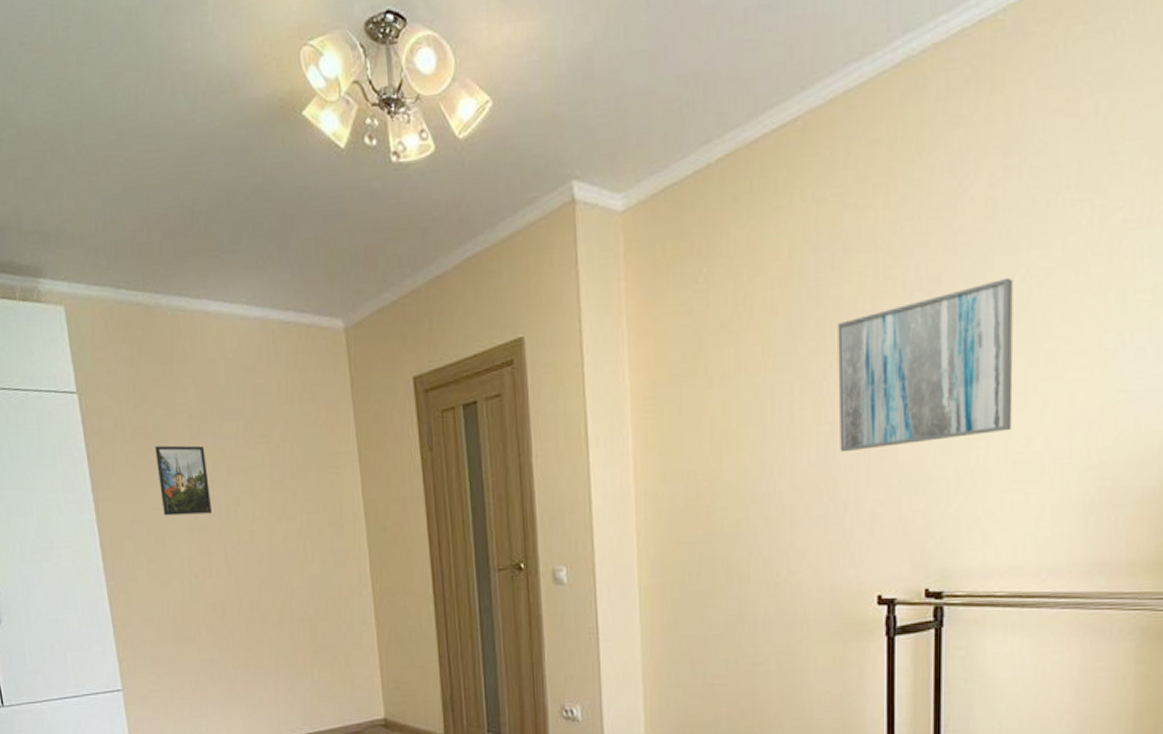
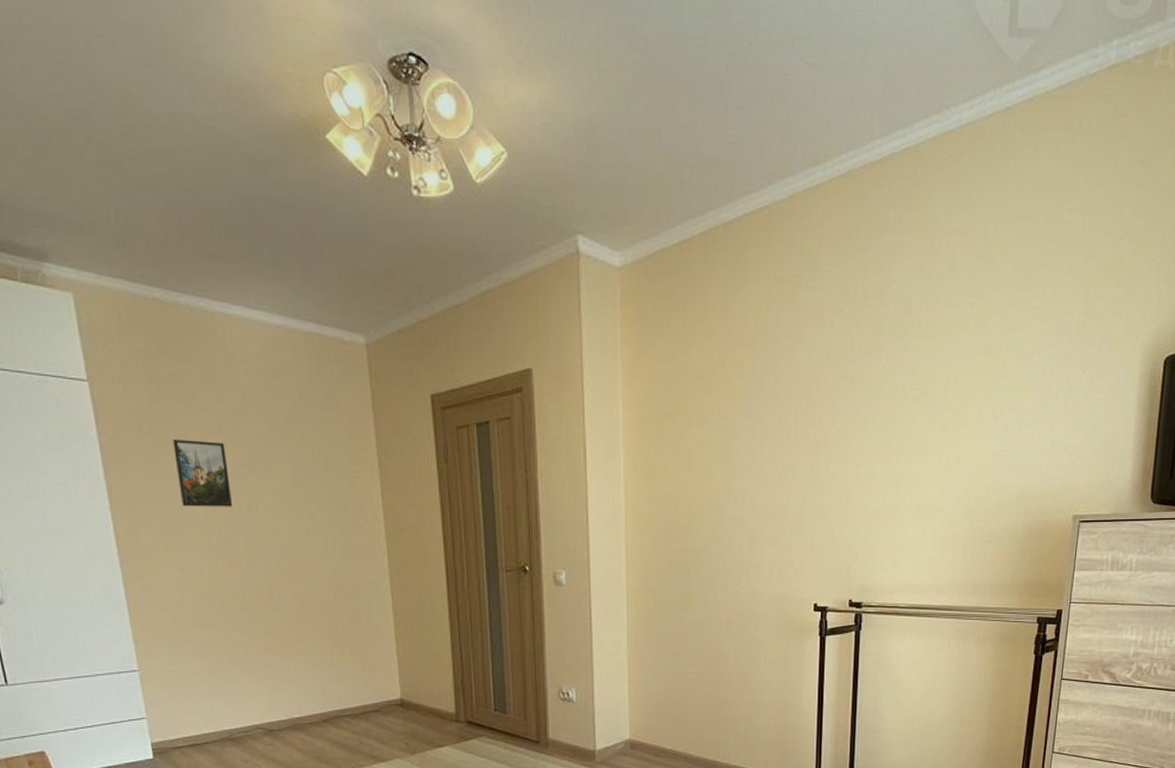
wall art: present [838,277,1014,453] -> none [789,358,922,488]

